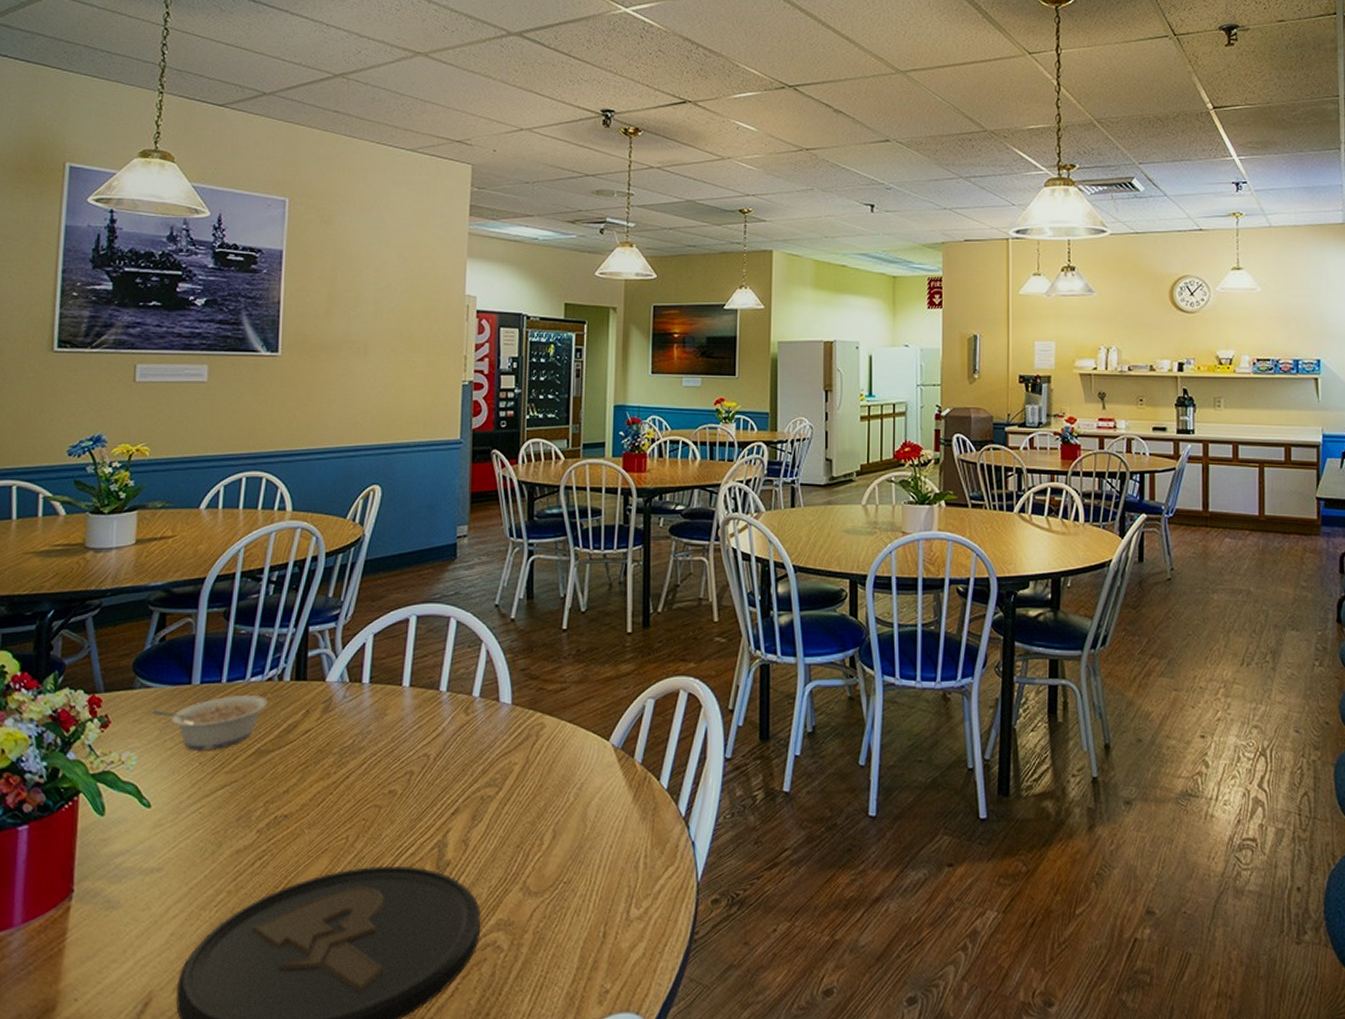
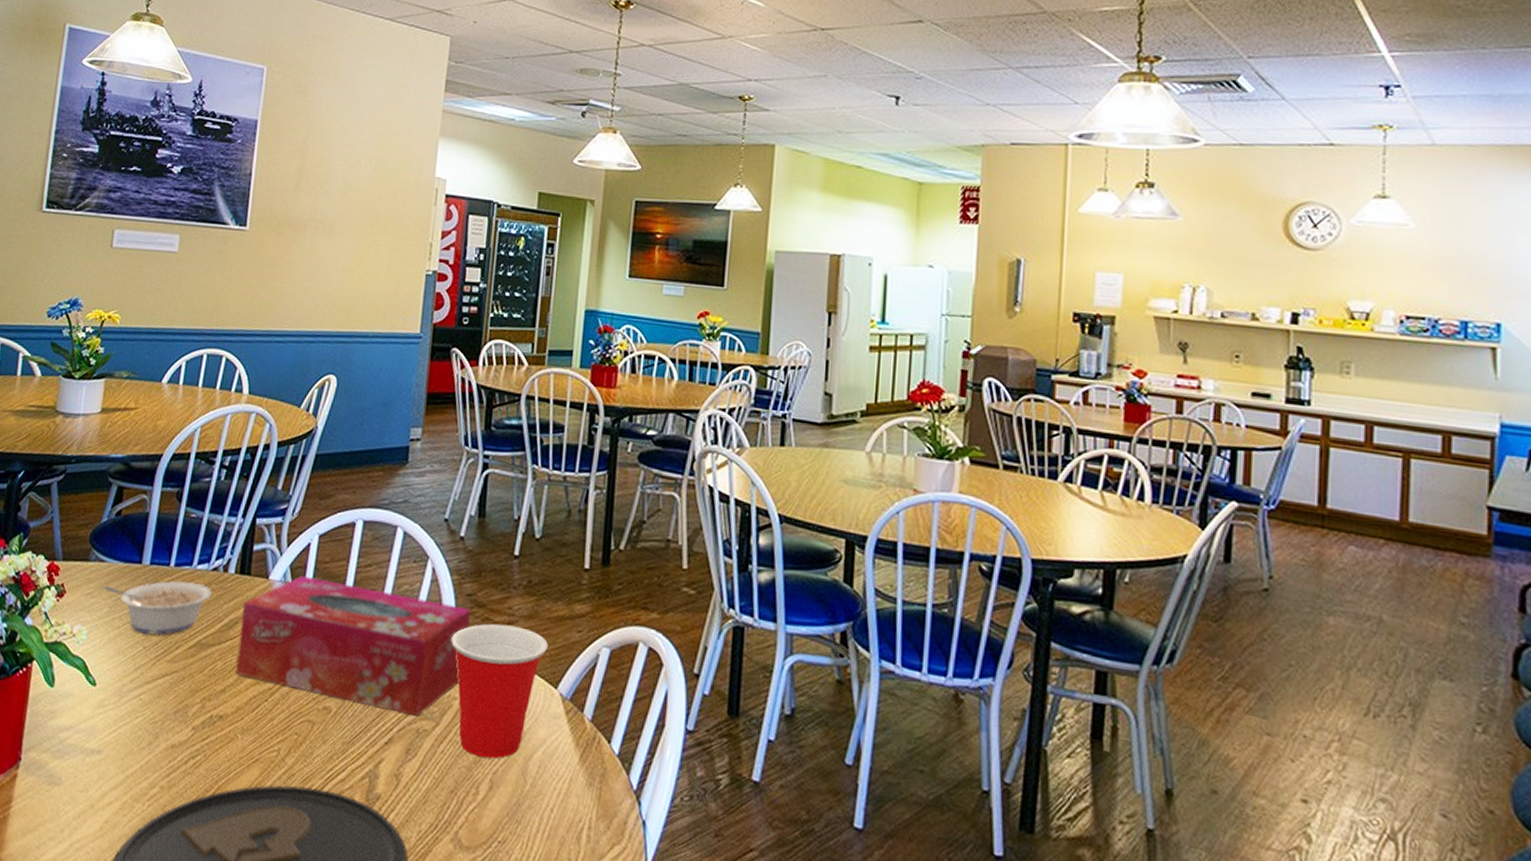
tissue box: none [297,674,526,786] -> present [235,576,471,718]
cup: none [509,691,598,812] -> present [451,623,548,759]

